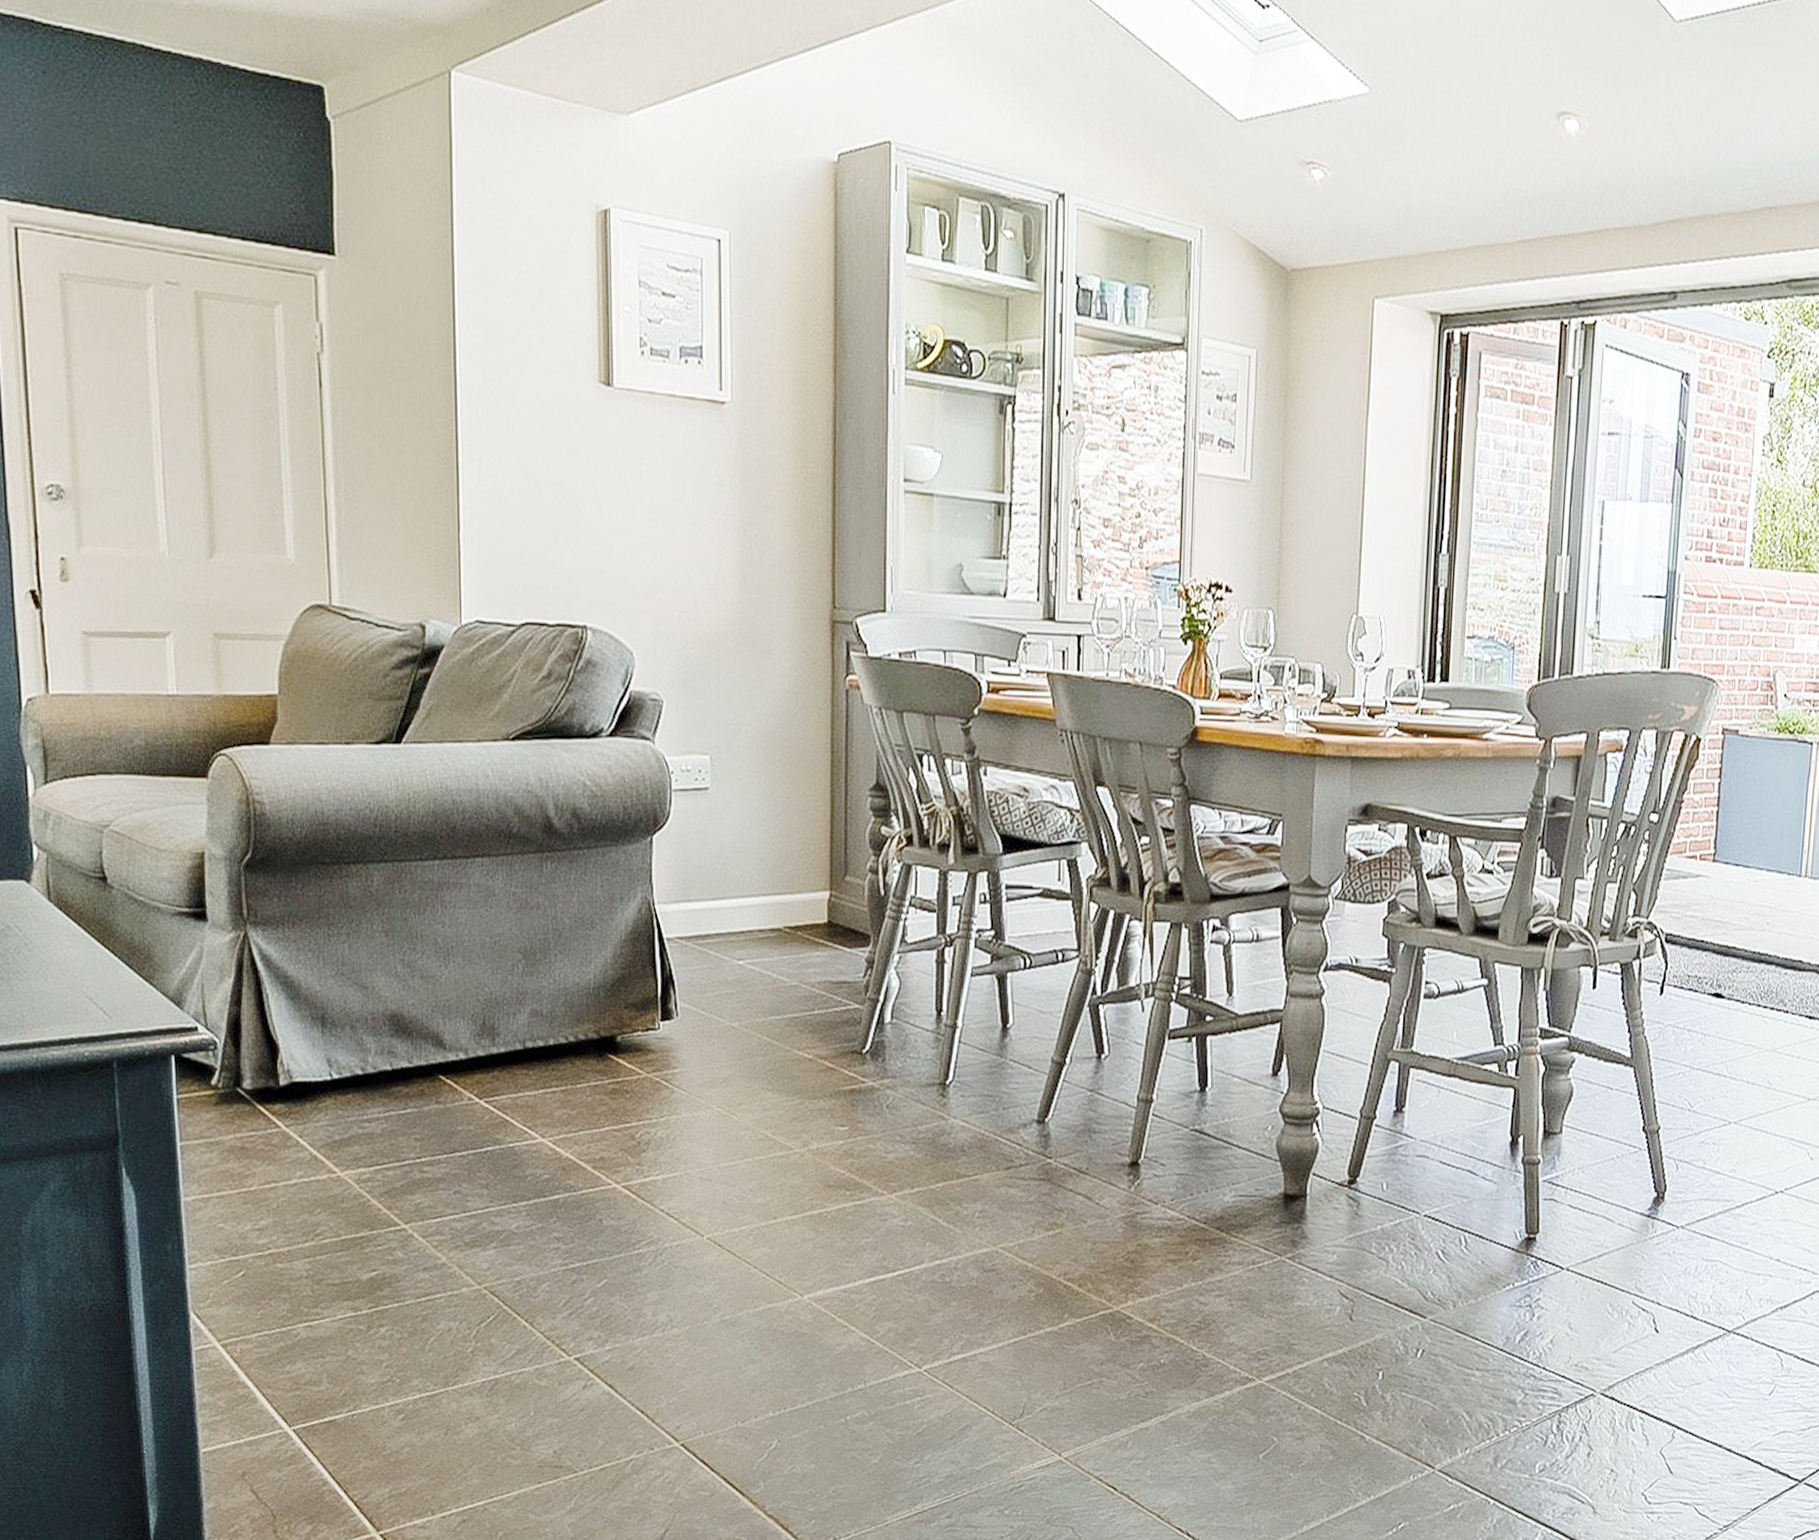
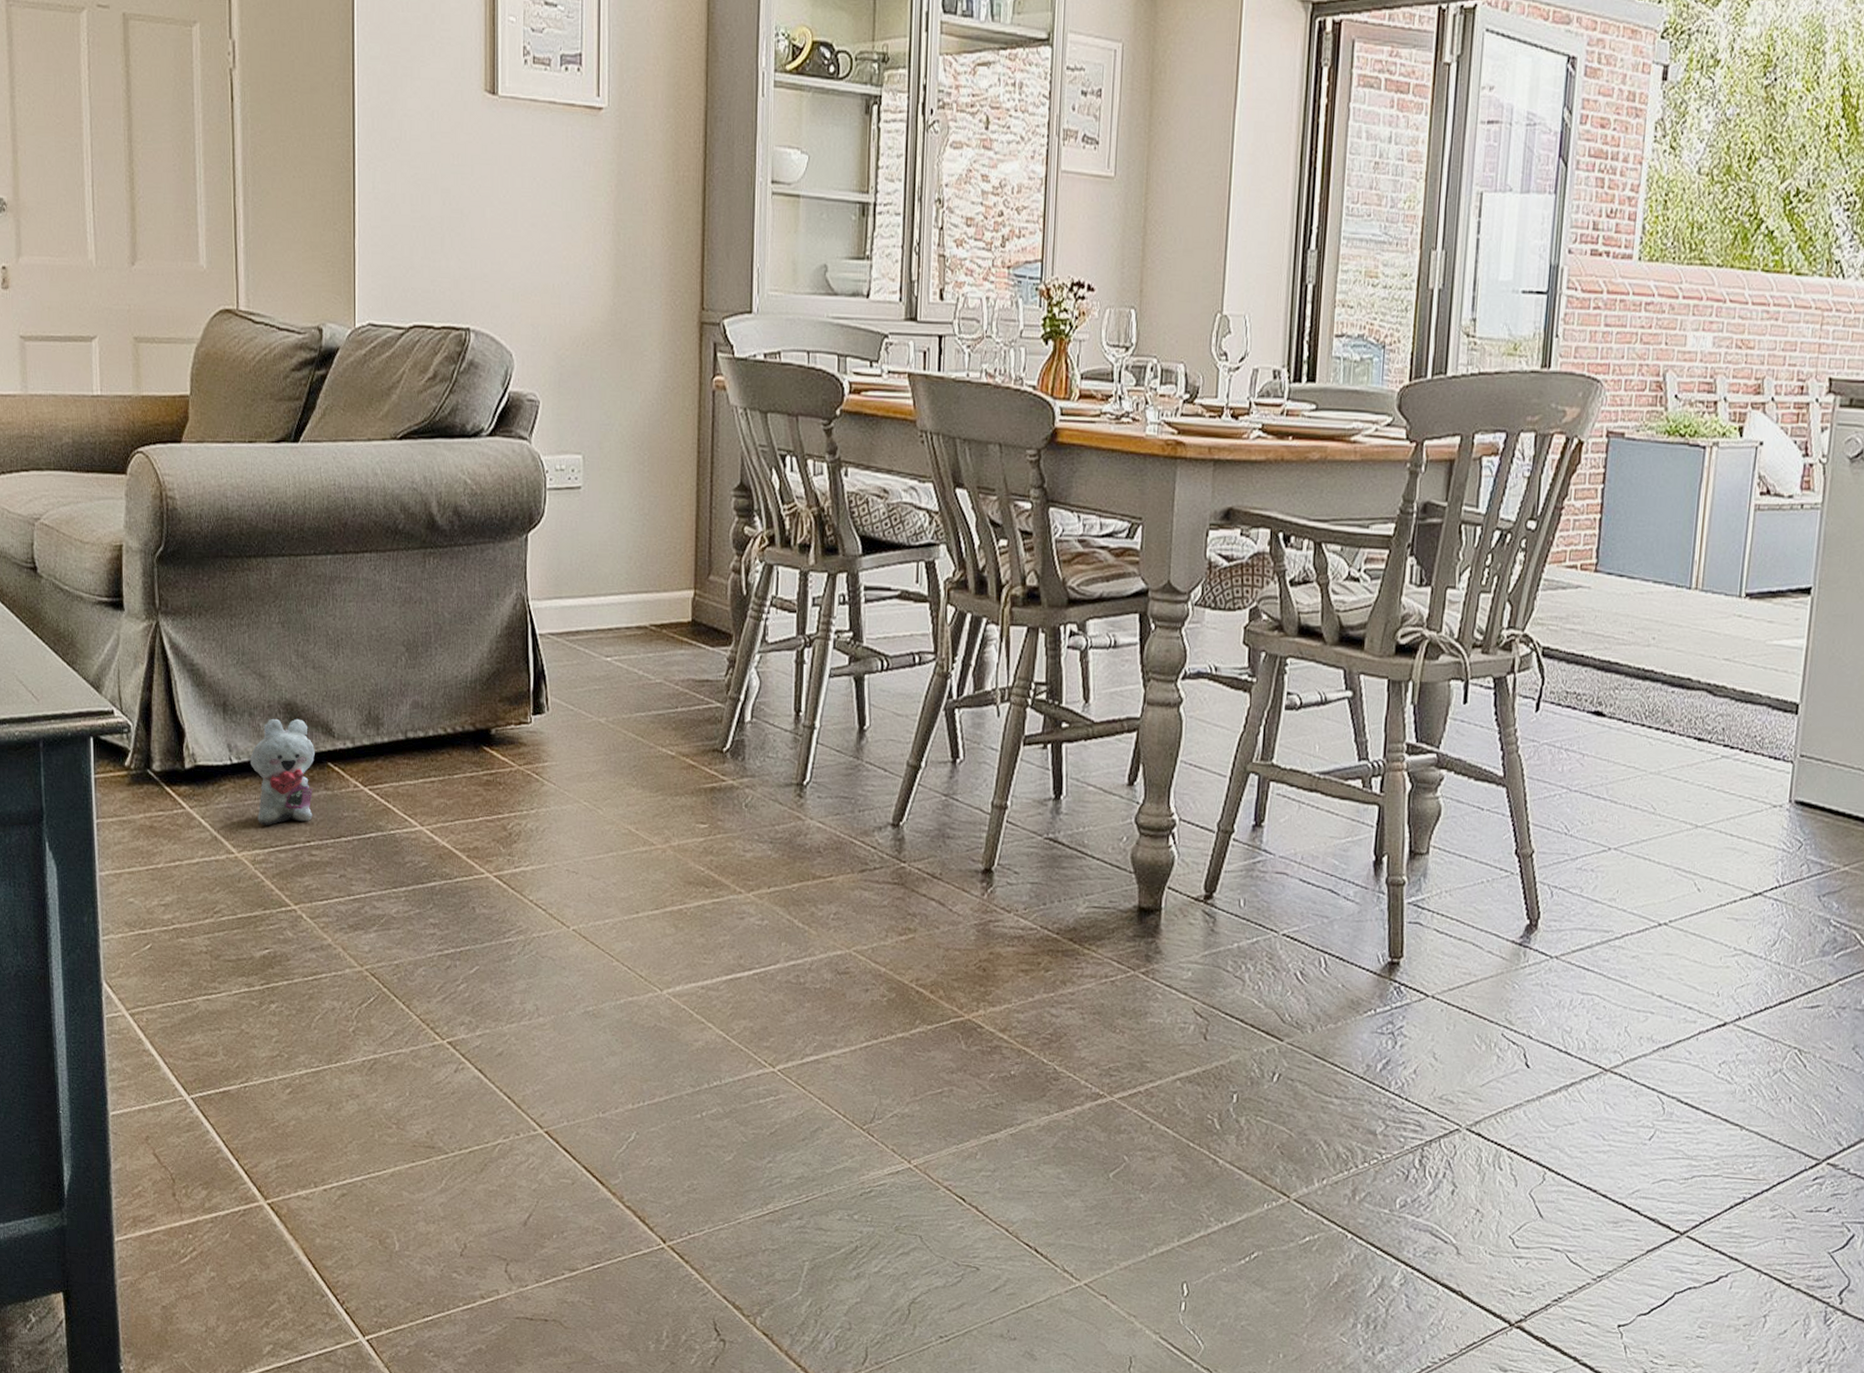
plush toy: none [353,1030,424,1142] -> present [251,718,315,825]

